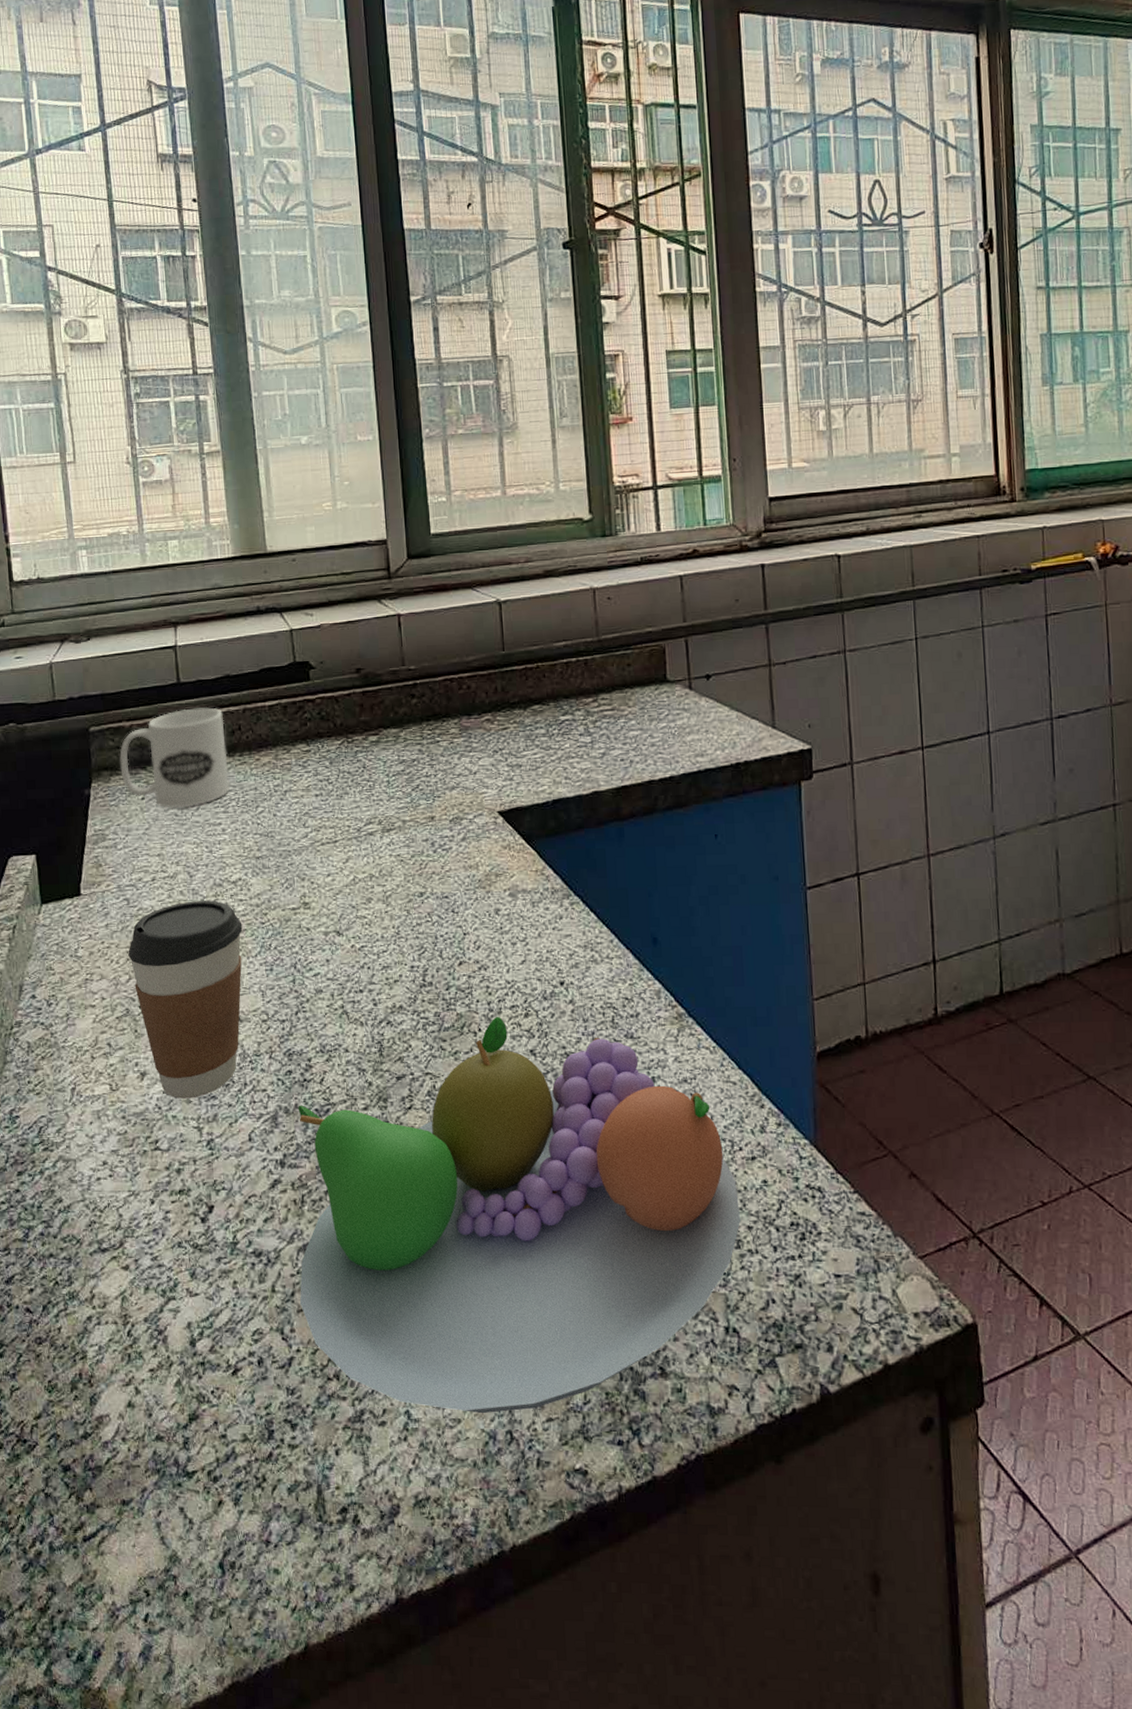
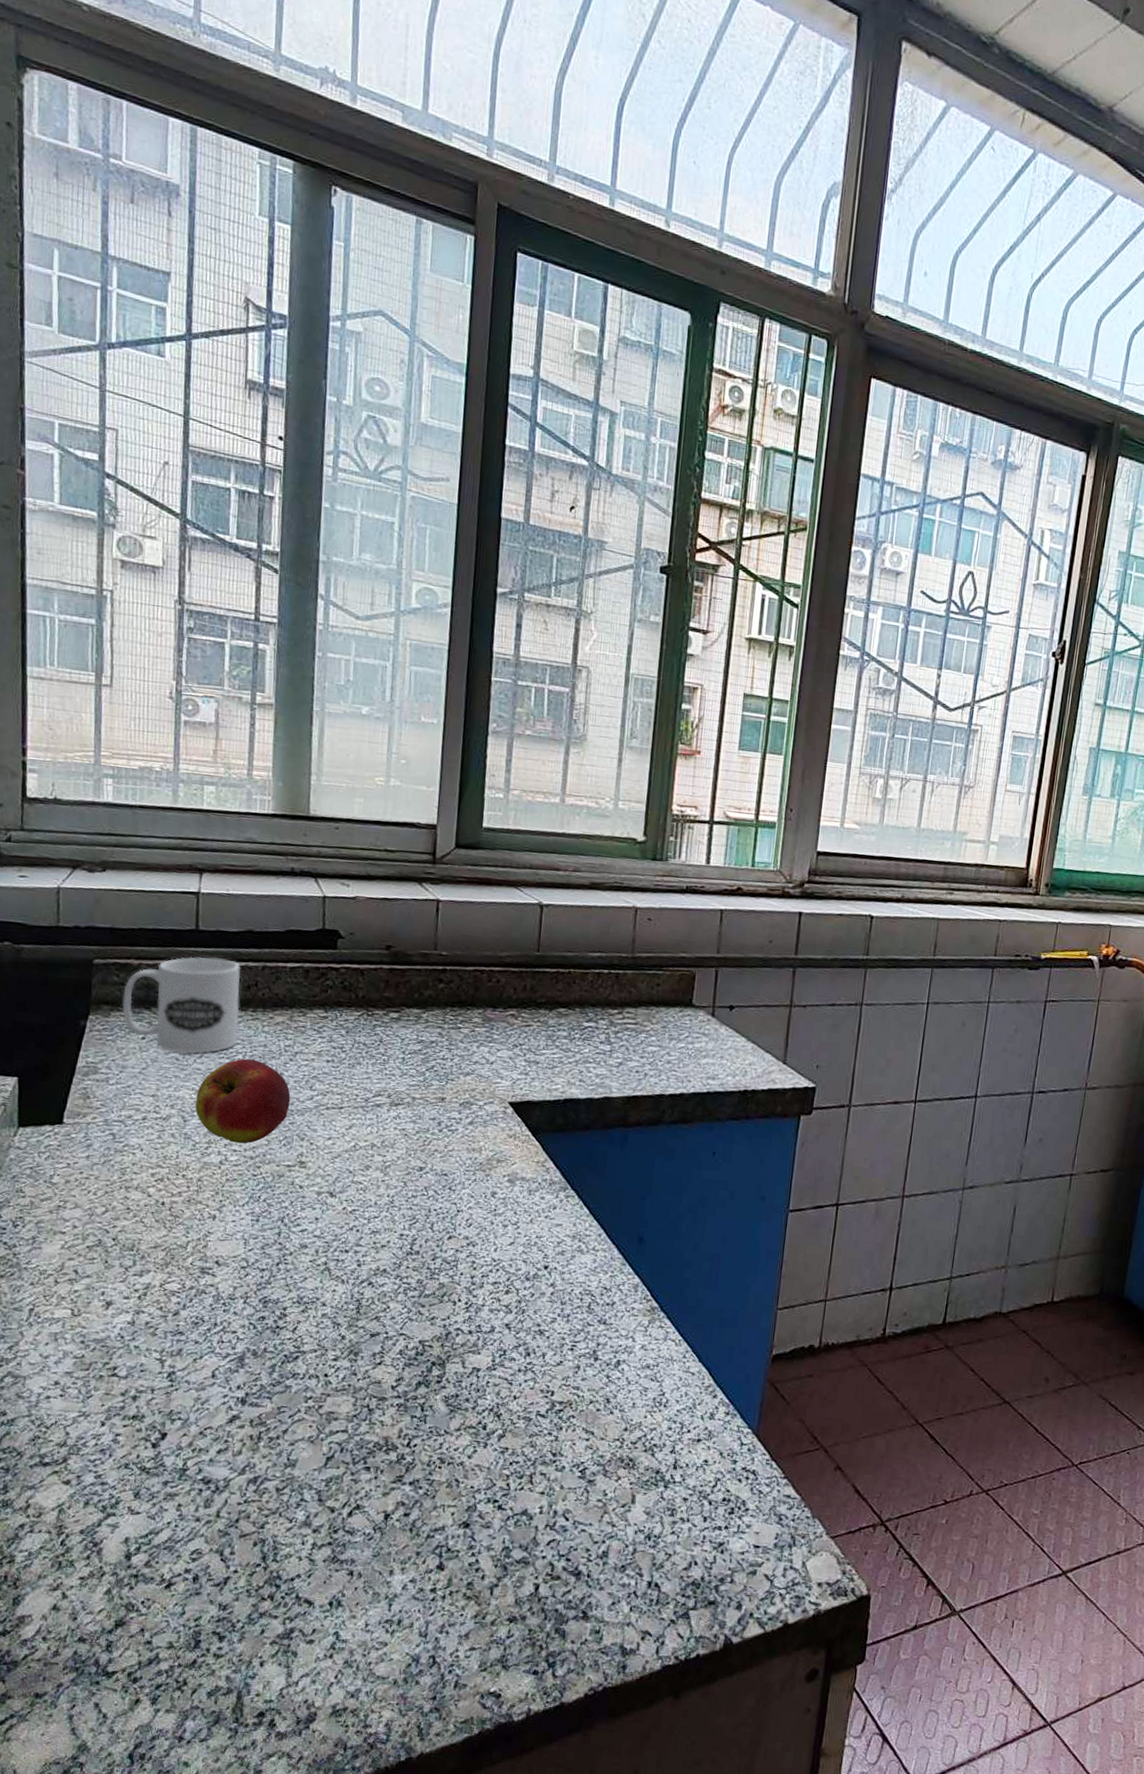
coffee cup: present [128,900,243,1099] -> none [107,1144,233,1332]
apple: none [198,804,287,892] -> present [195,1058,291,1144]
fruit bowl: present [298,1016,740,1414] -> none [244,1289,680,1640]

